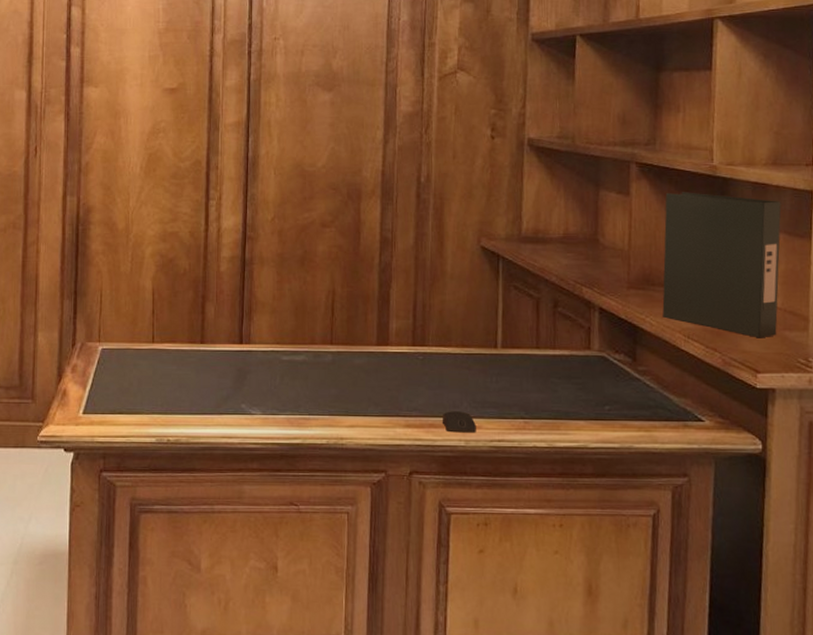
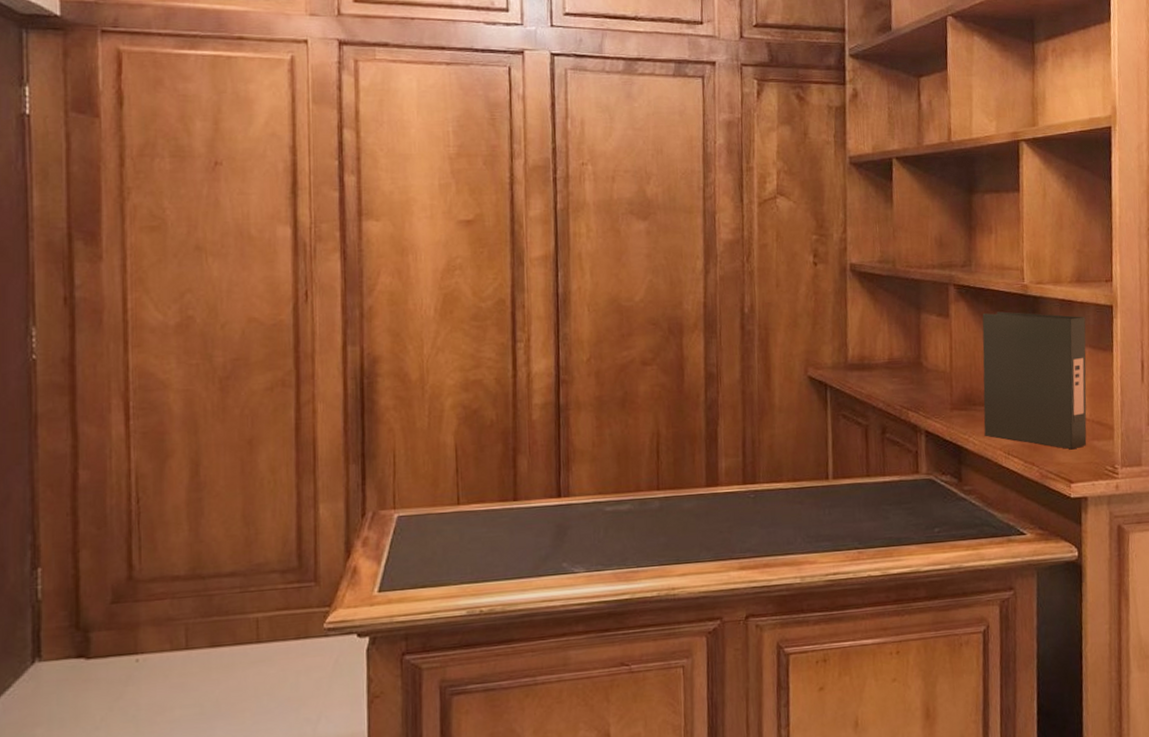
computer mouse: present [442,411,476,433] -> none [776,547,811,571]

